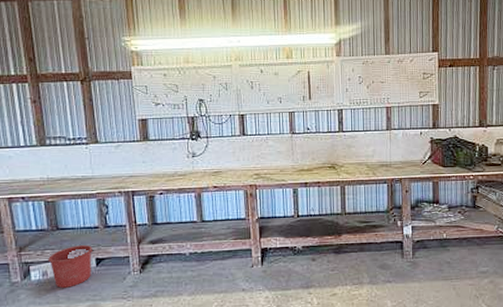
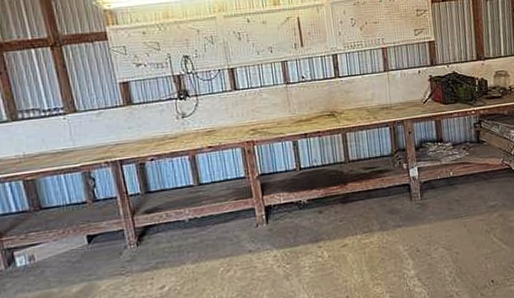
bucket: present [47,245,94,288] -> none [32,222,84,272]

